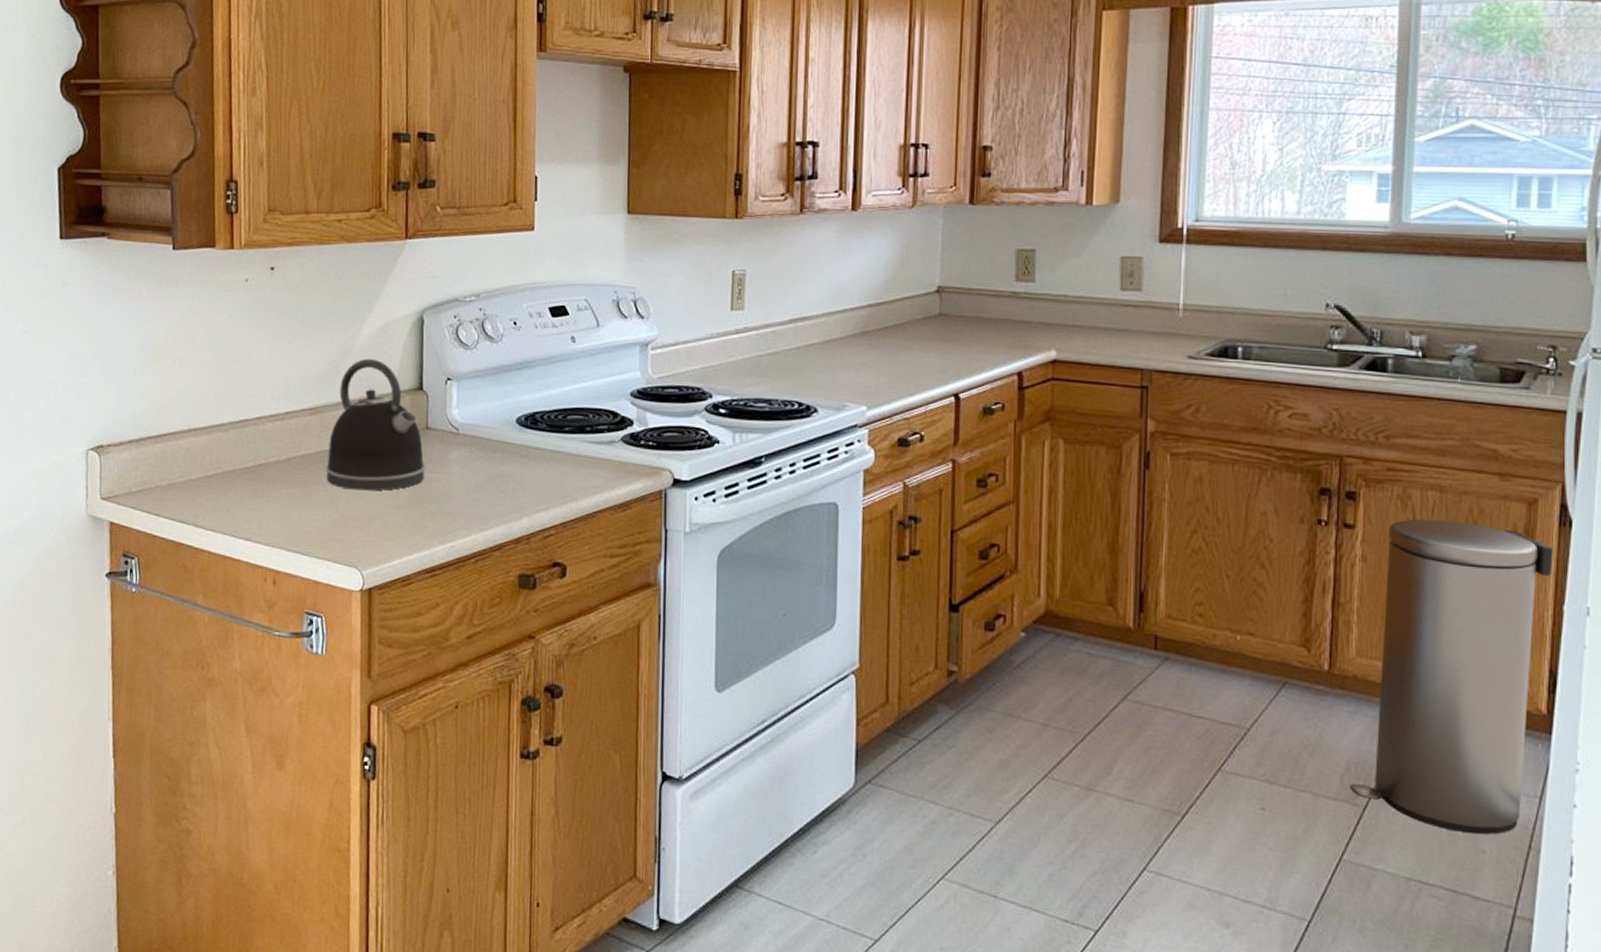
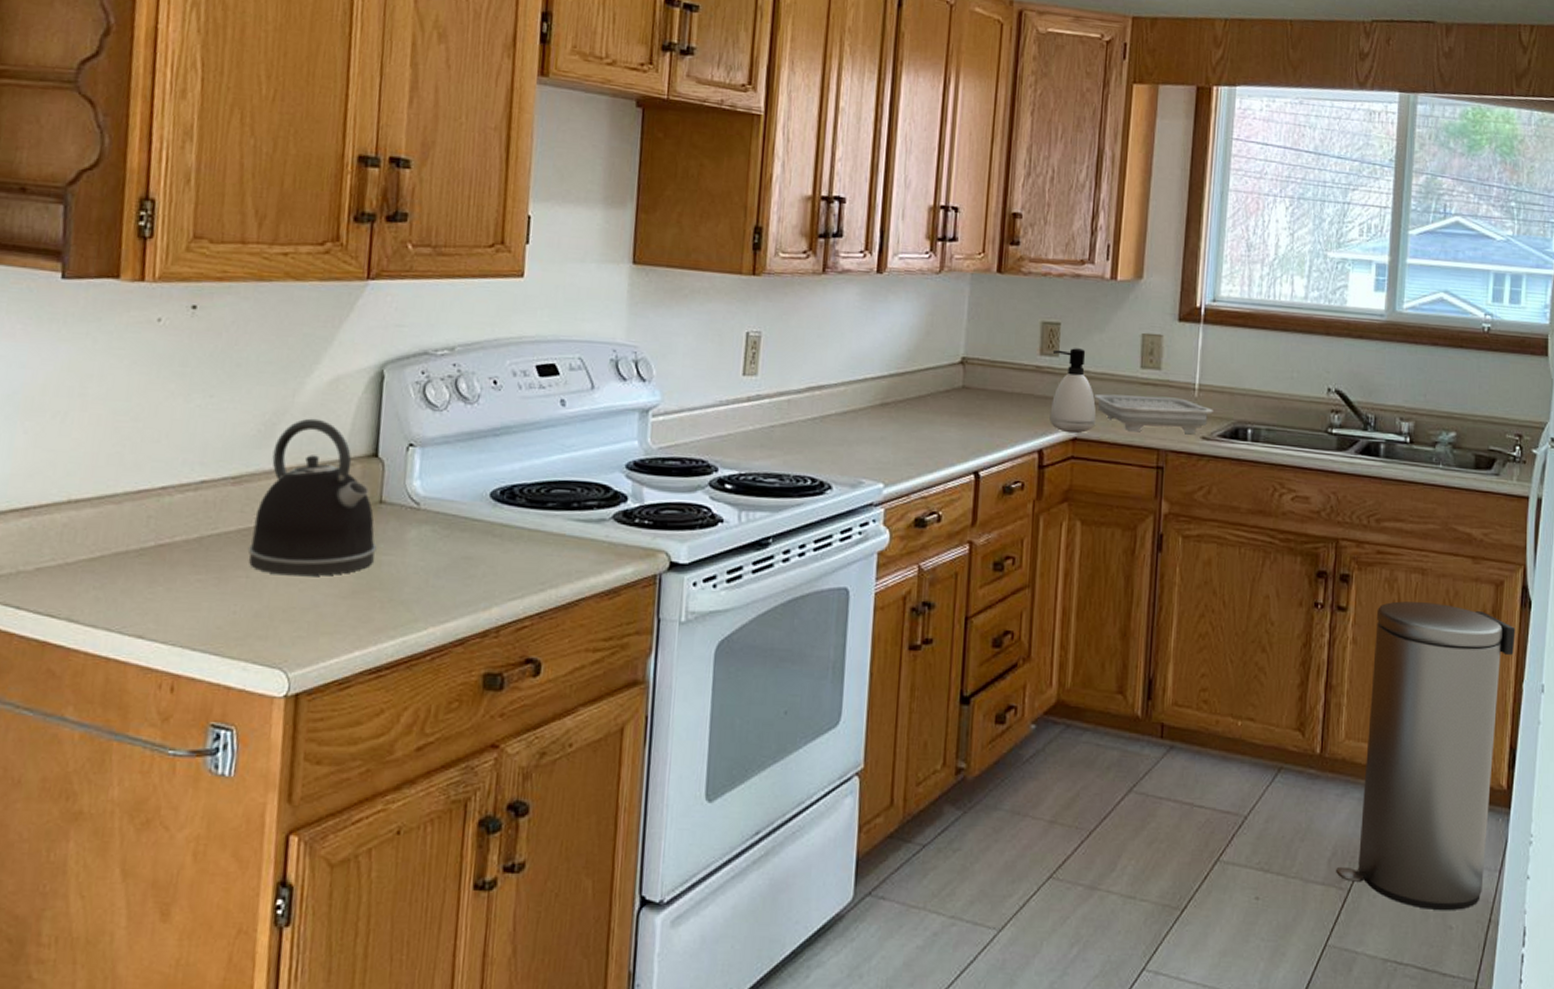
soap dispenser: none [1028,273,1076,356] -> present [1049,348,1097,434]
dish rack: none [1072,316,1200,353] -> present [1093,394,1213,434]

